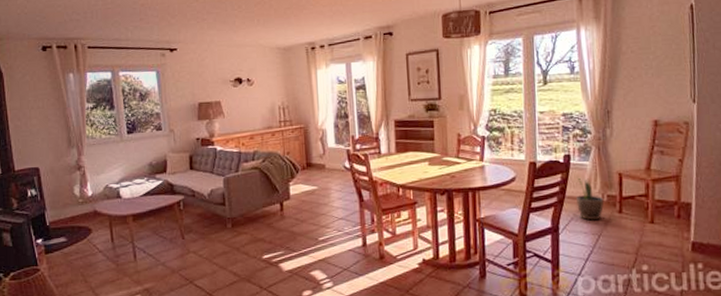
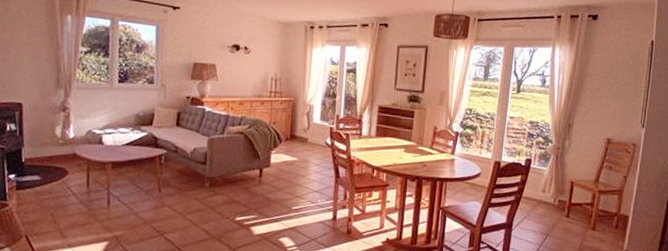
potted plant: present [576,177,604,221] -> none [531,181,556,222]

